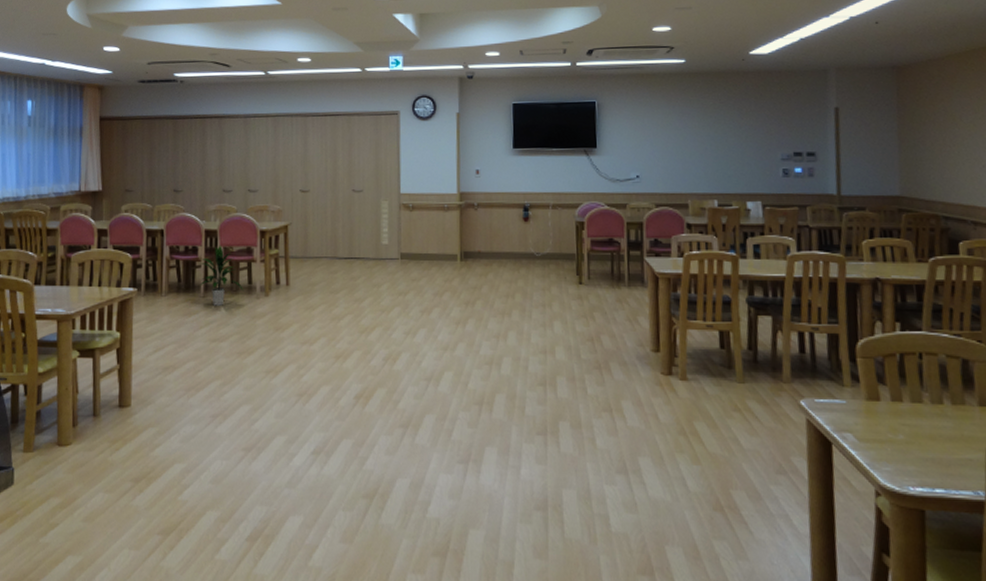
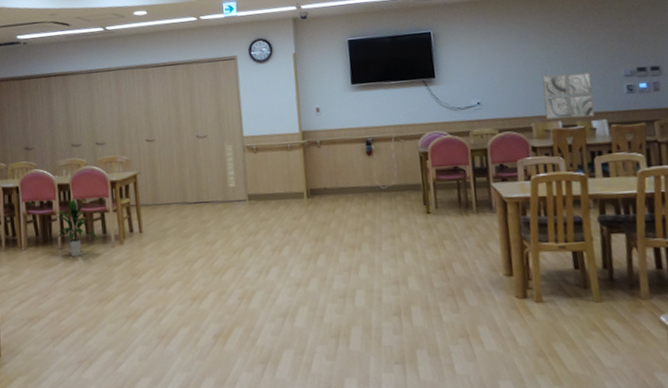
wall art: none [701,153,750,198] -> present [542,72,595,120]

